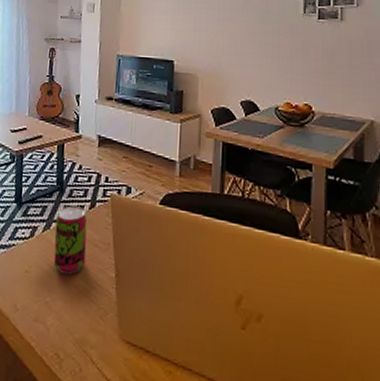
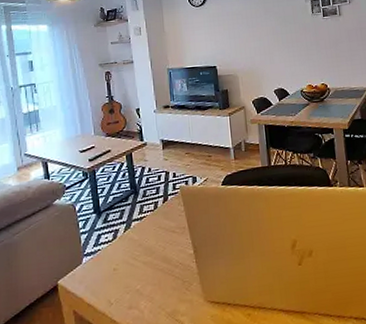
beverage can: present [53,205,88,275] -> none [134,203,167,263]

